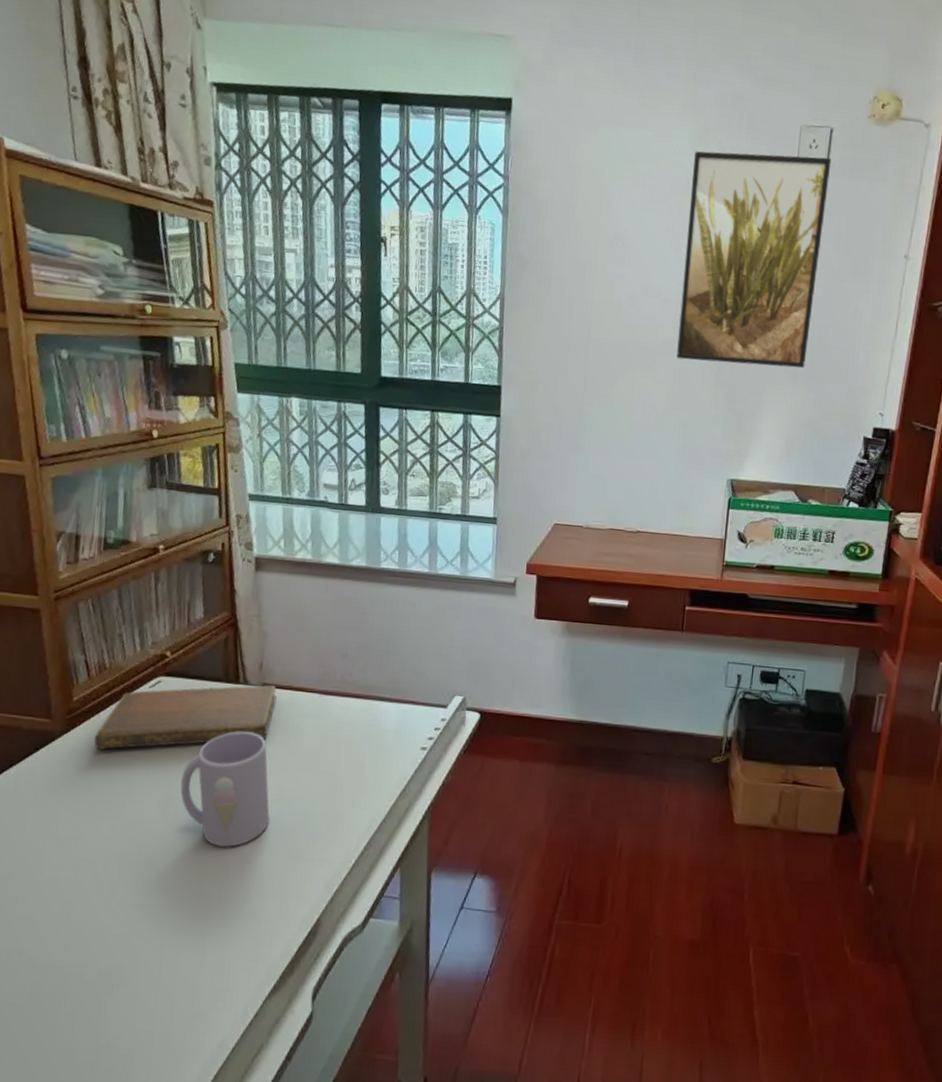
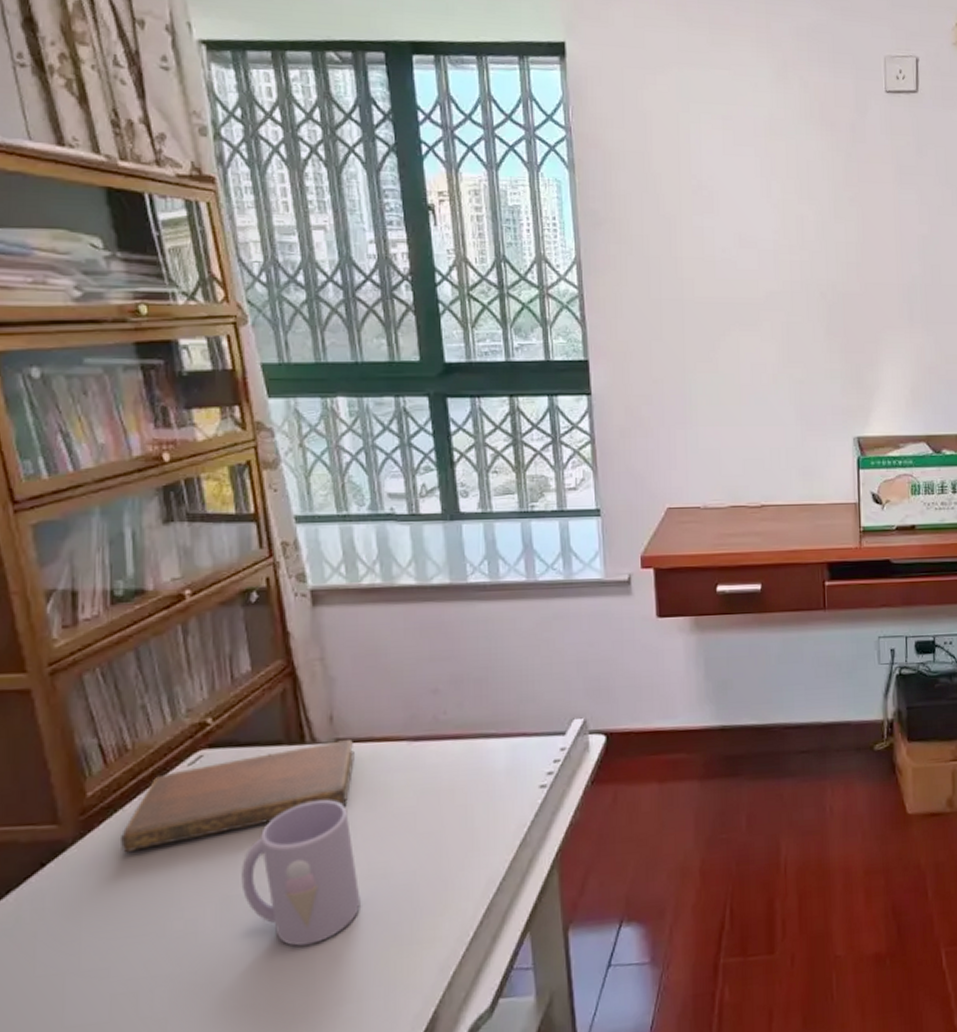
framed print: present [676,151,832,369] -> none [775,88,921,313]

